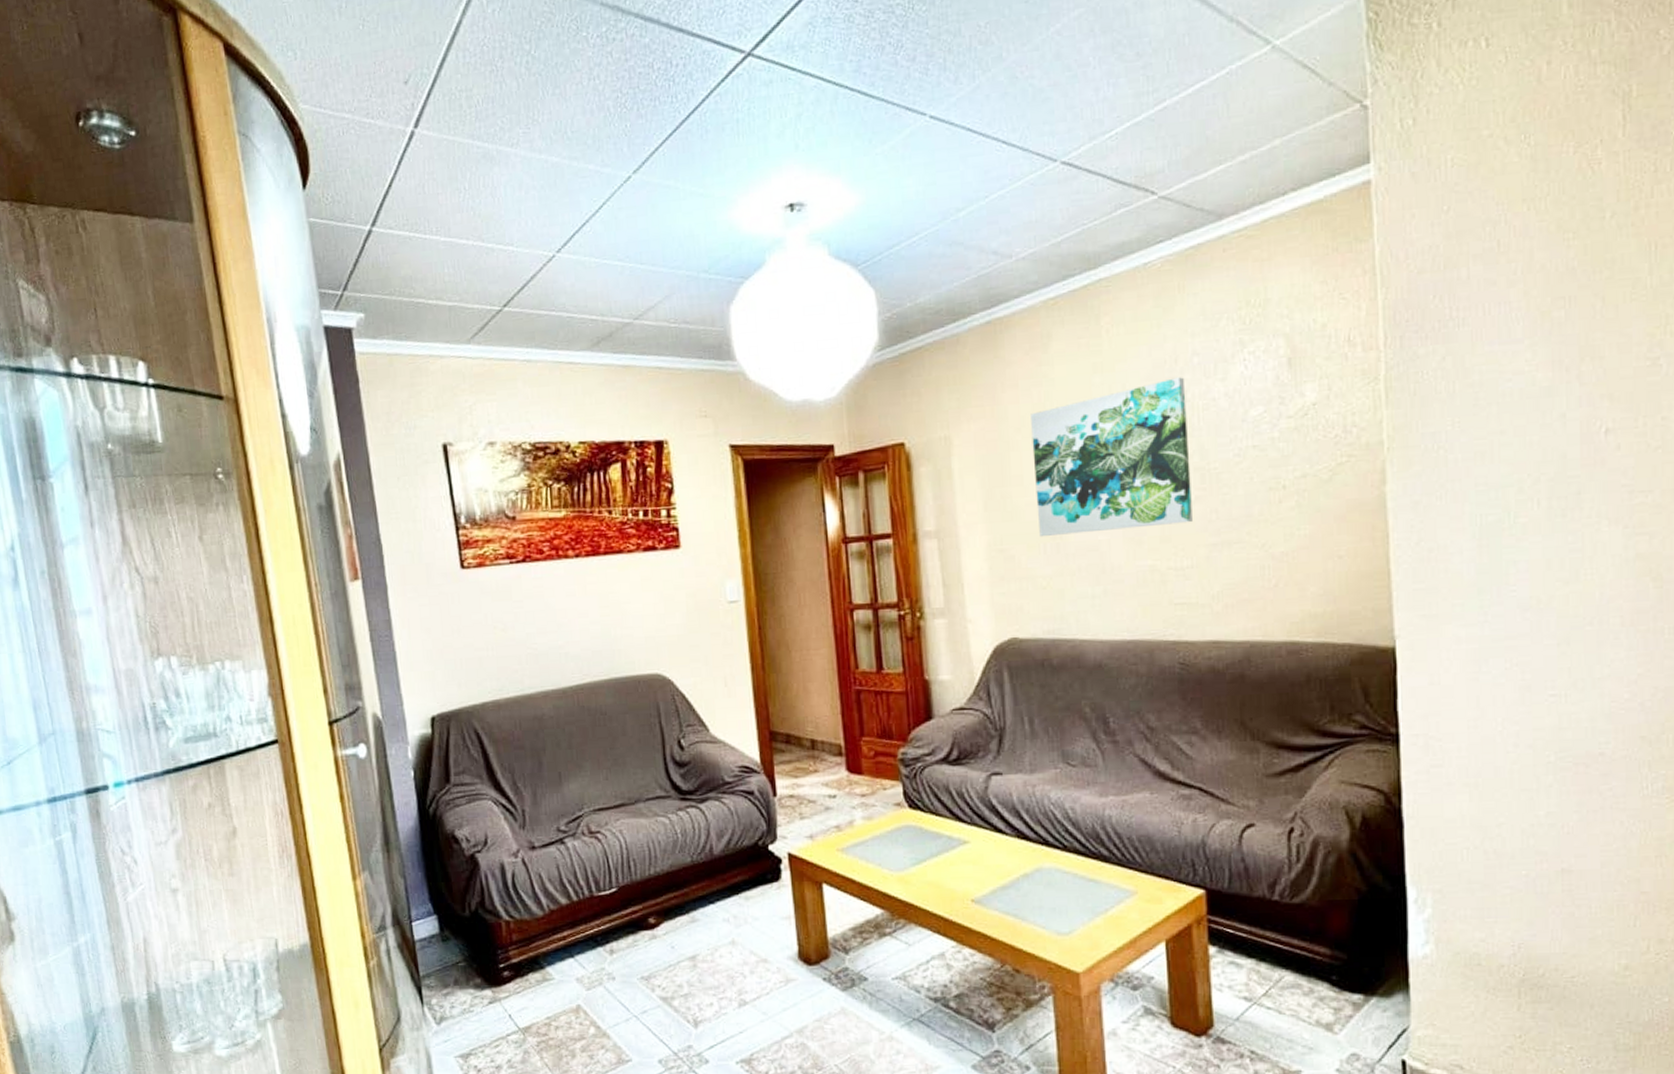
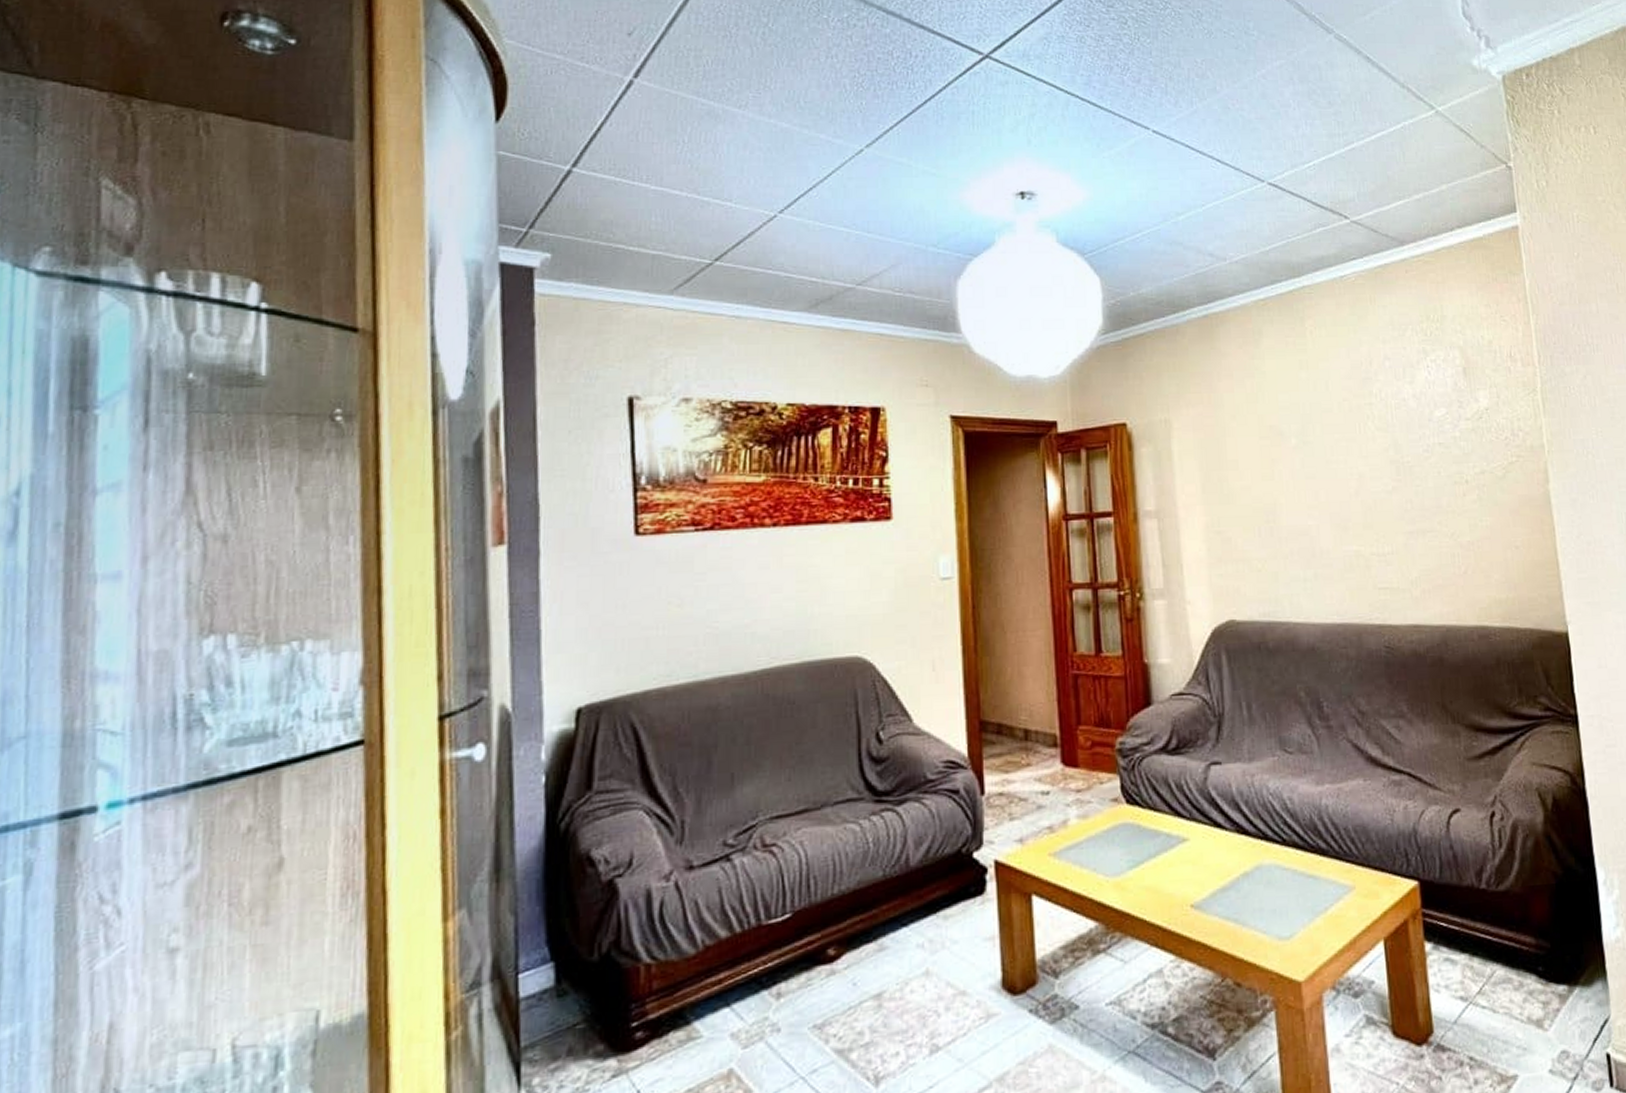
wall art: present [1031,377,1192,537] -> none [1245,378,1391,521]

